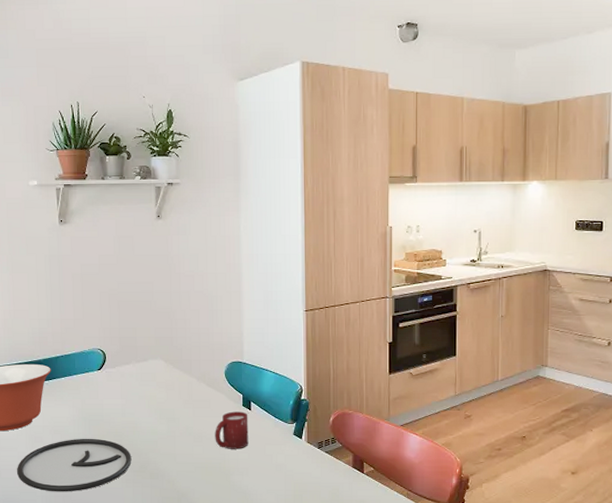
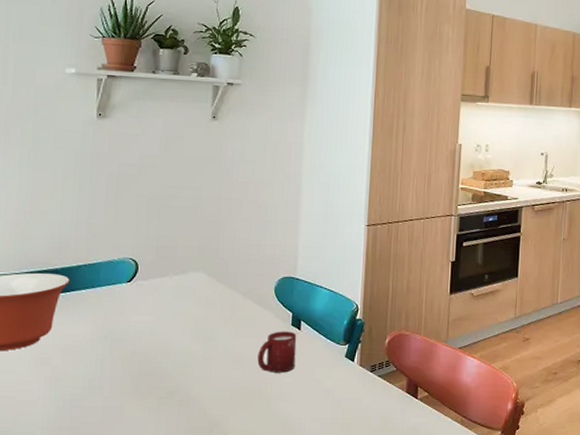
plate: present [17,438,132,492] -> none [13,359,158,423]

